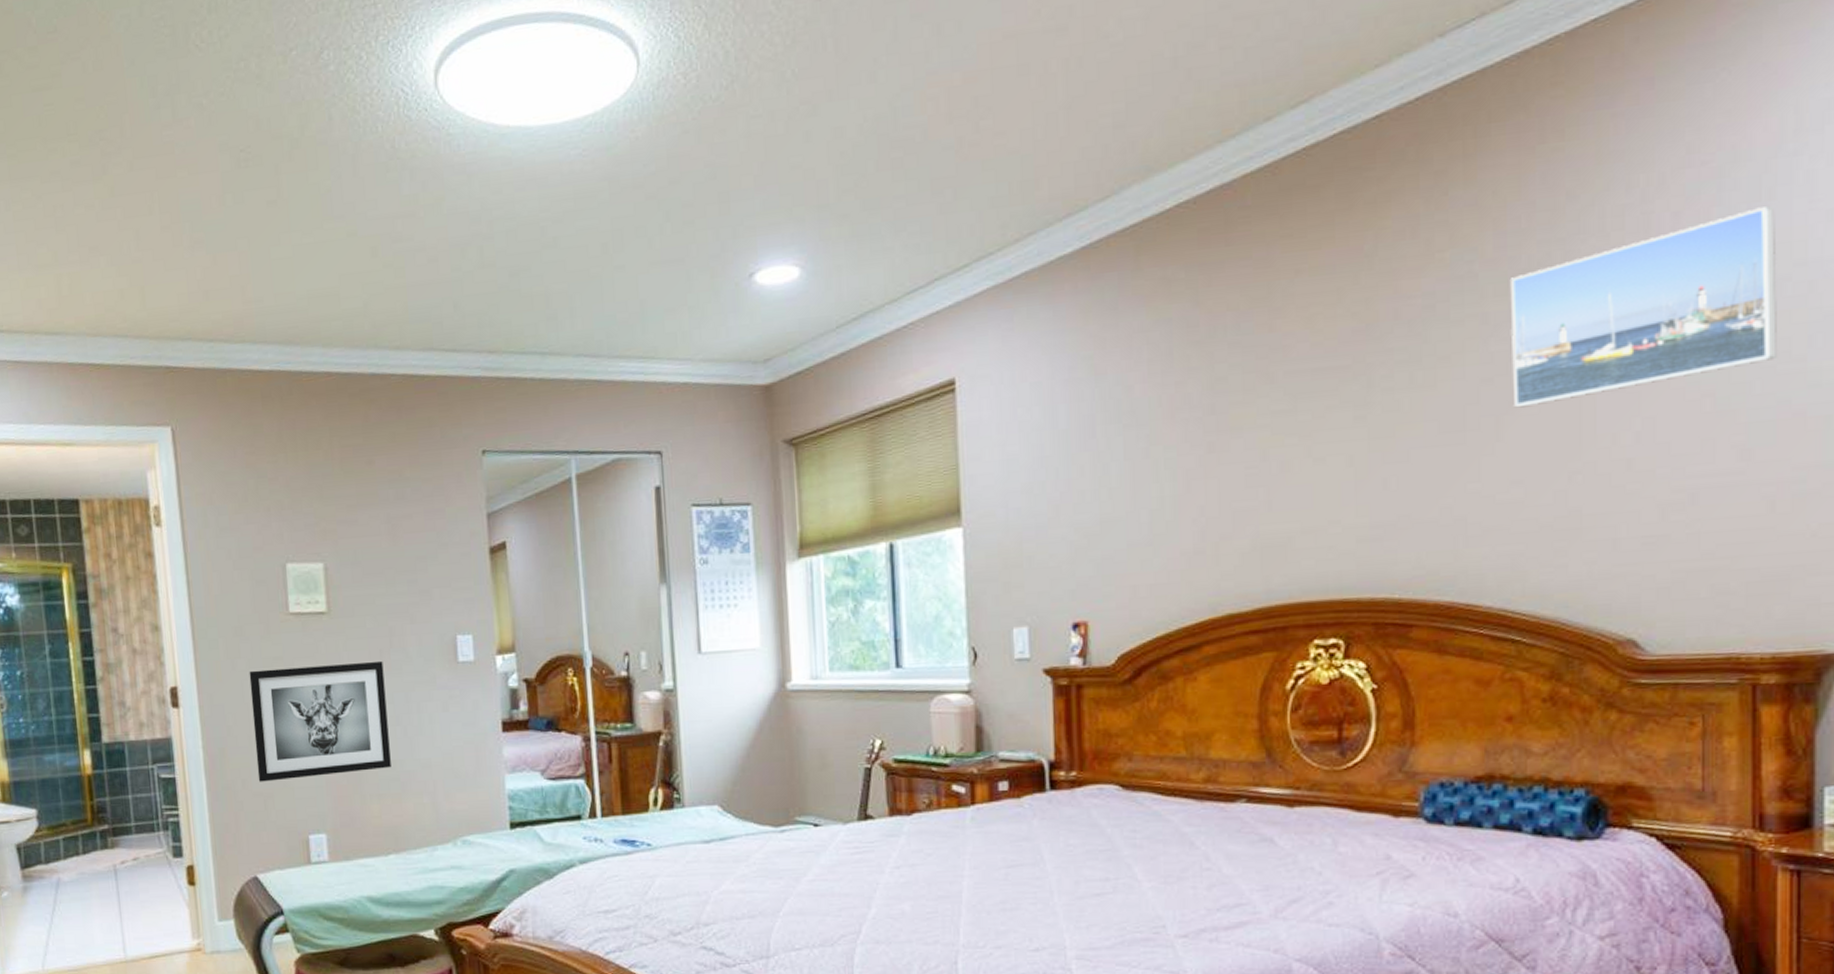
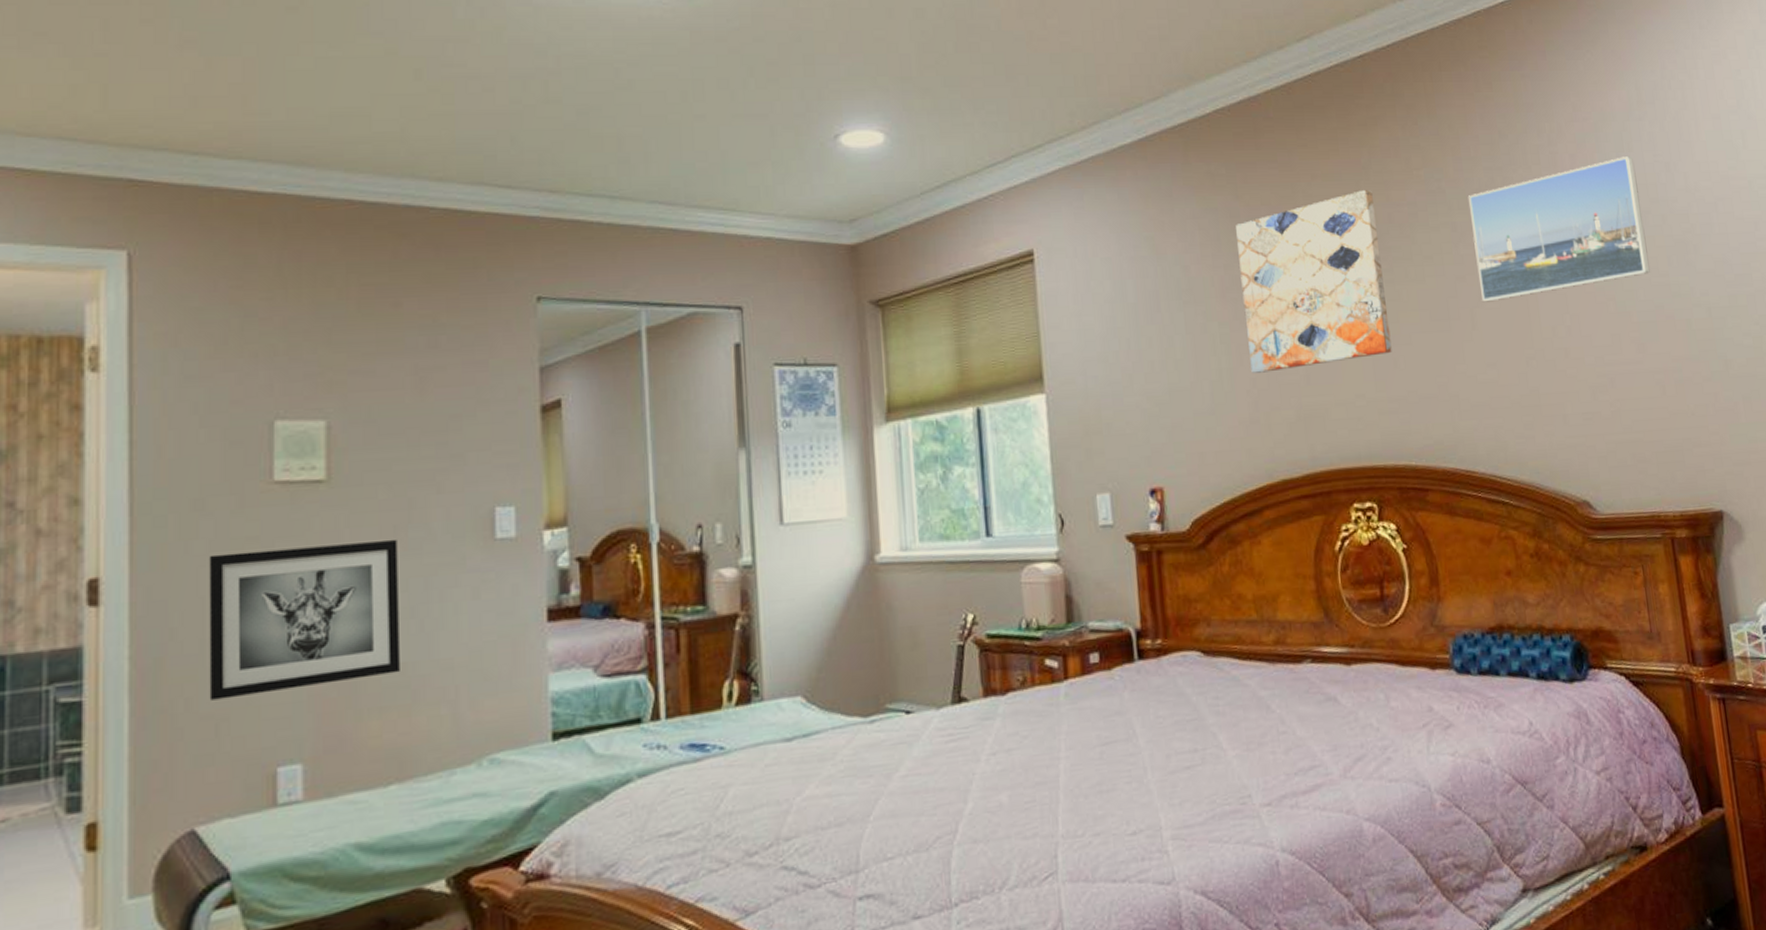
wall art: none [1193,282,1382,500] -> present [1236,190,1392,373]

